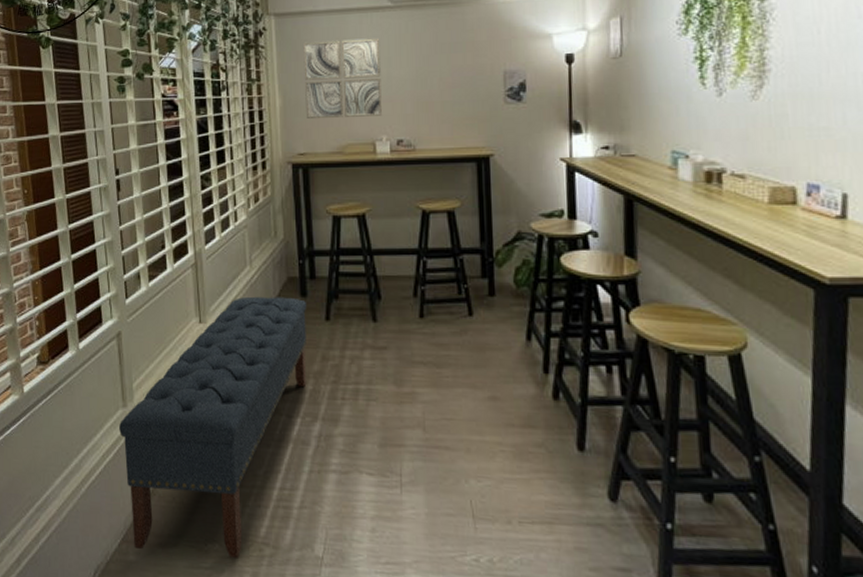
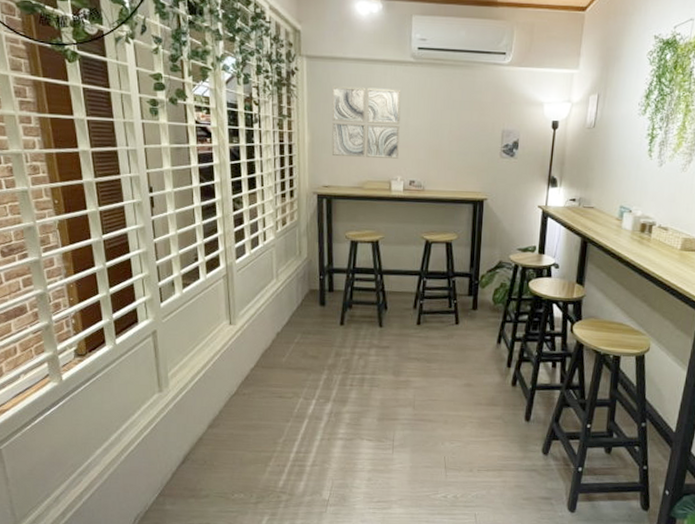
bench: present [119,296,307,558] -> none [156,304,325,504]

